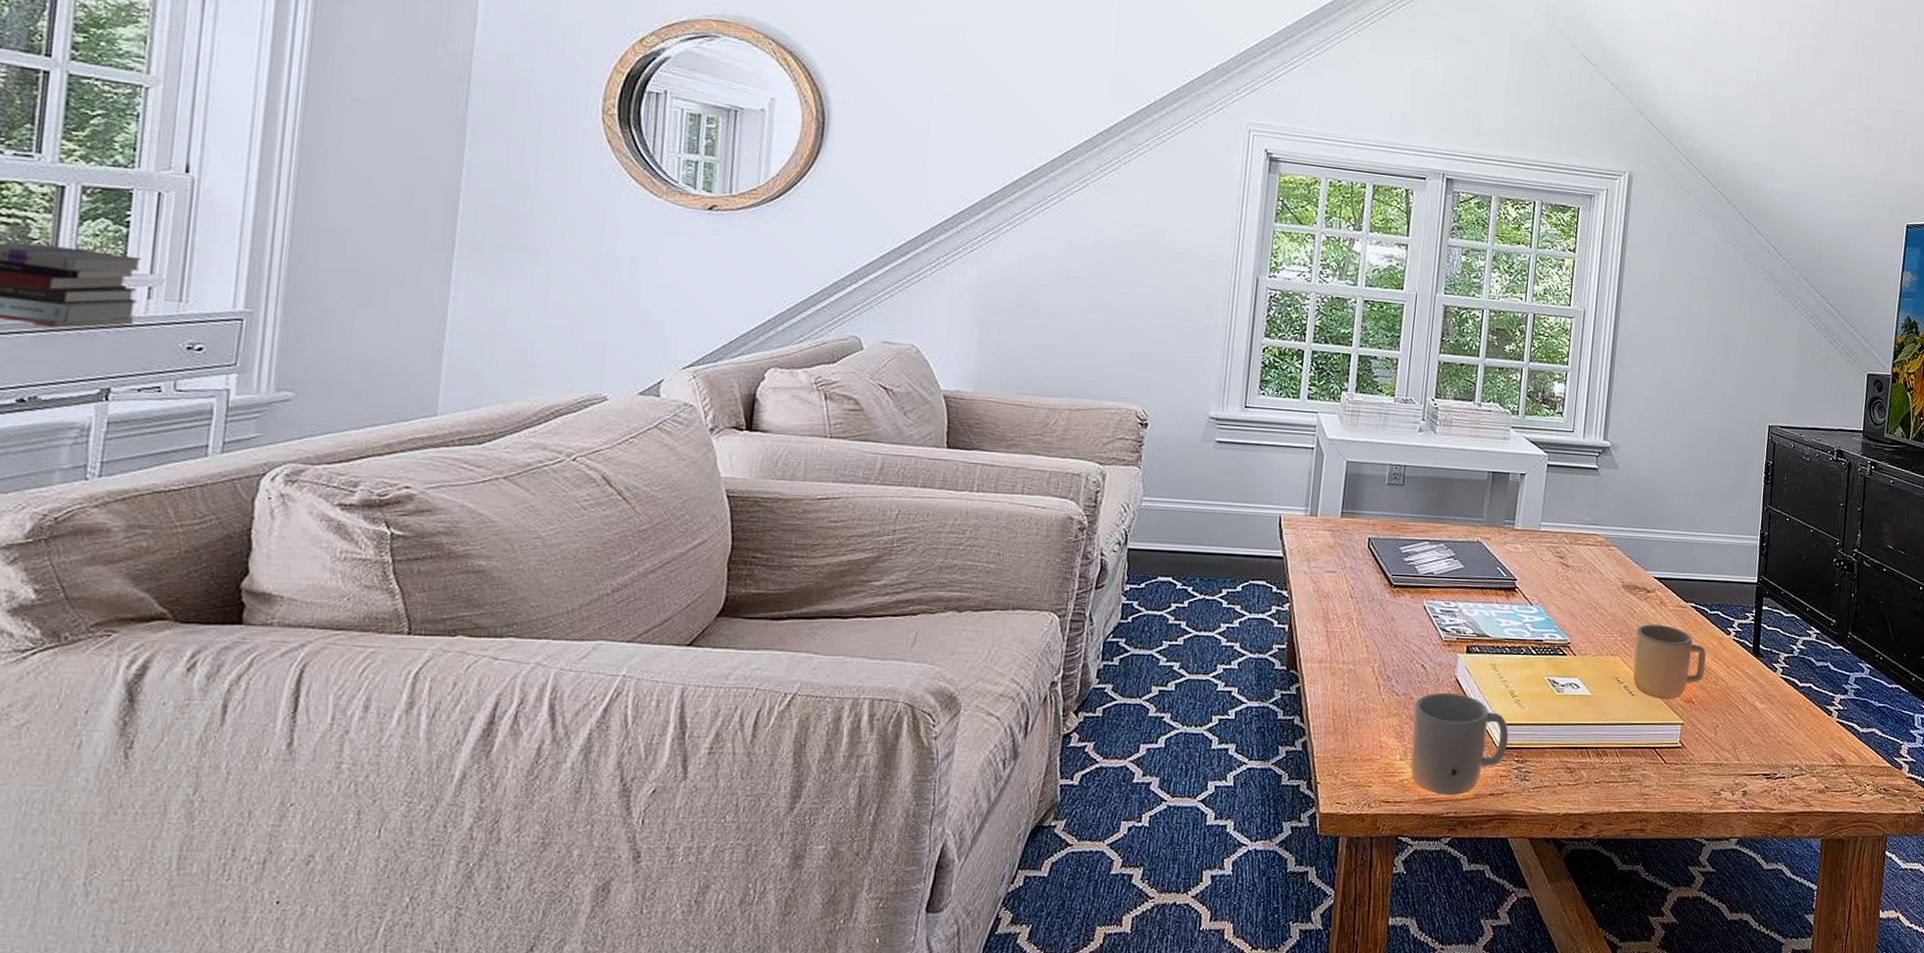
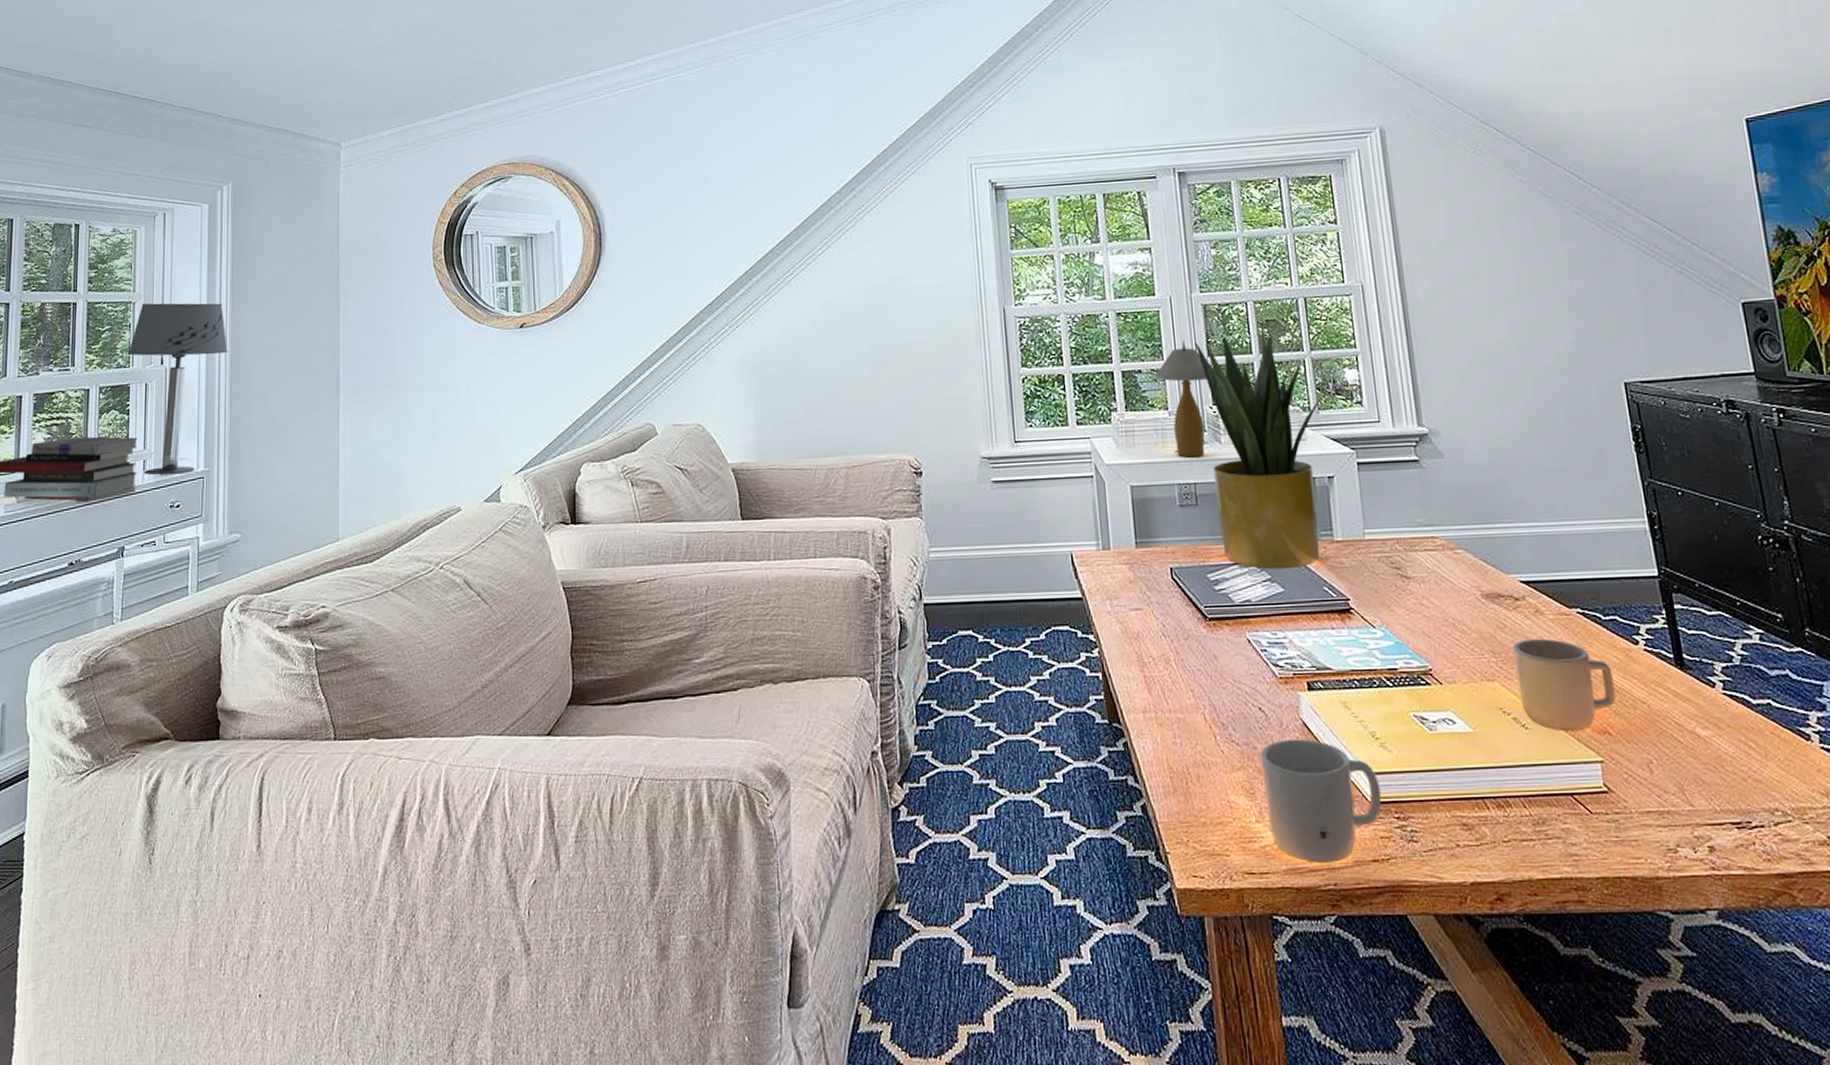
table lamp: none [131,91,293,311] -> present [127,303,228,476]
table lamp: none [1387,334,1435,443] -> present [1153,339,1207,458]
planter: none [1418,333,1534,549] -> present [1195,326,1325,570]

